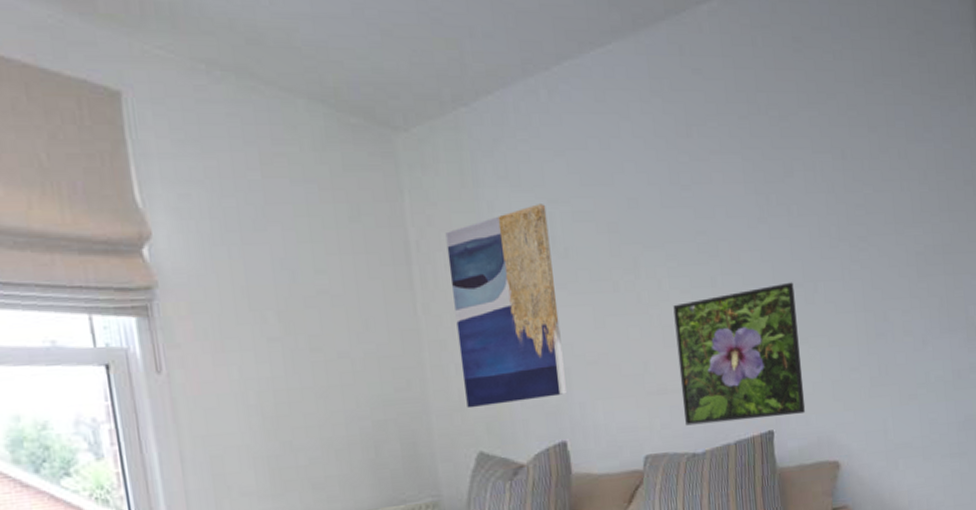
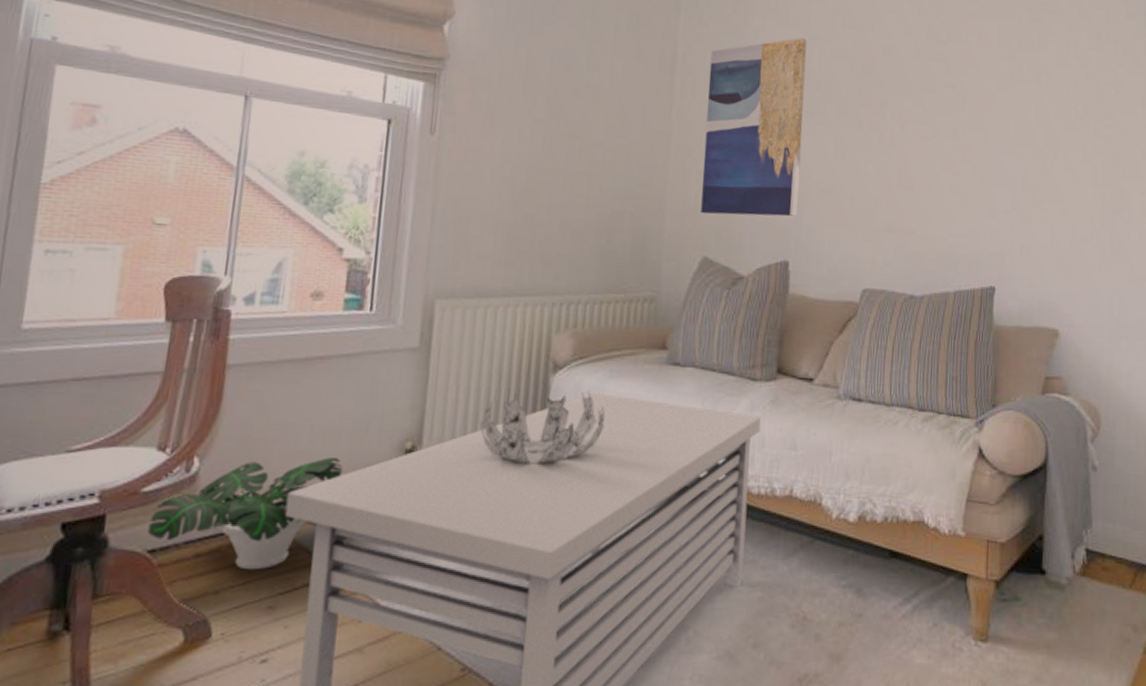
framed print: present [673,282,806,426] -> none [908,145,1034,275]

